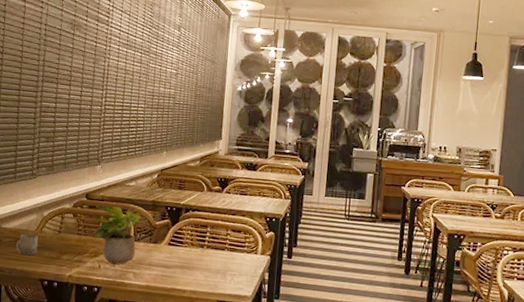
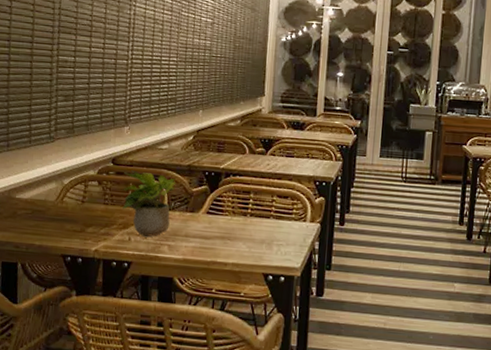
cup: present [15,233,39,256] -> none [32,204,59,229]

